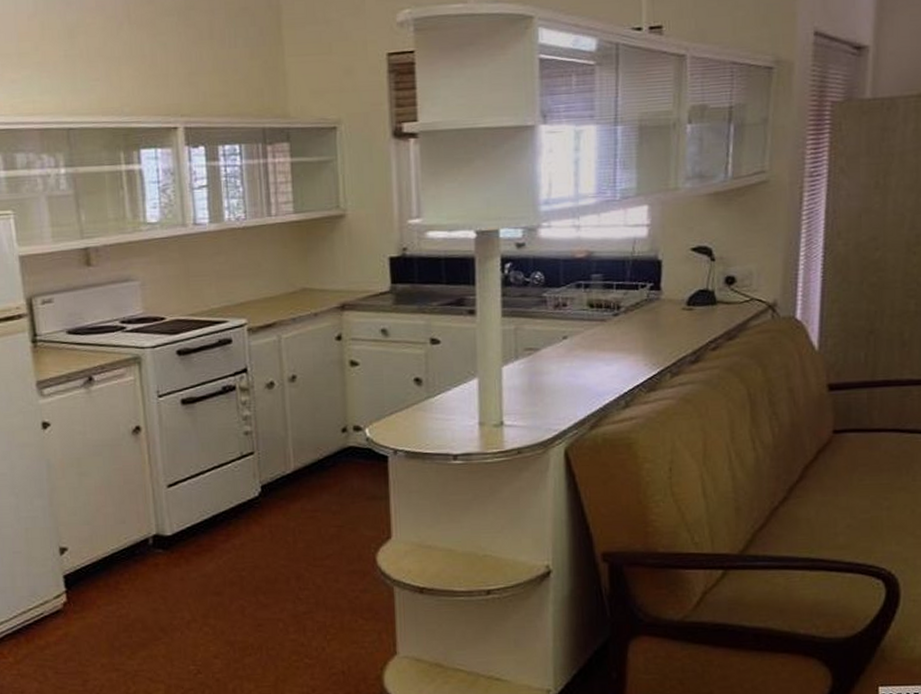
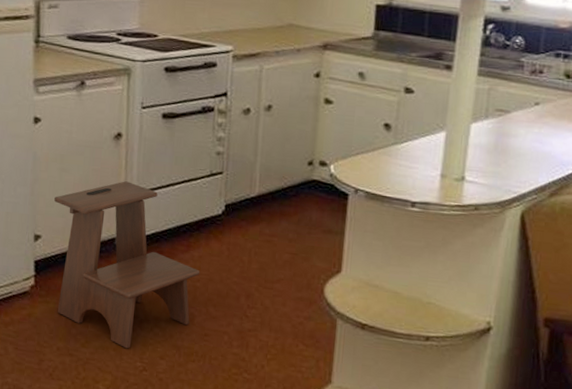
step stool: none [76,476,245,654] -> present [54,181,200,349]

